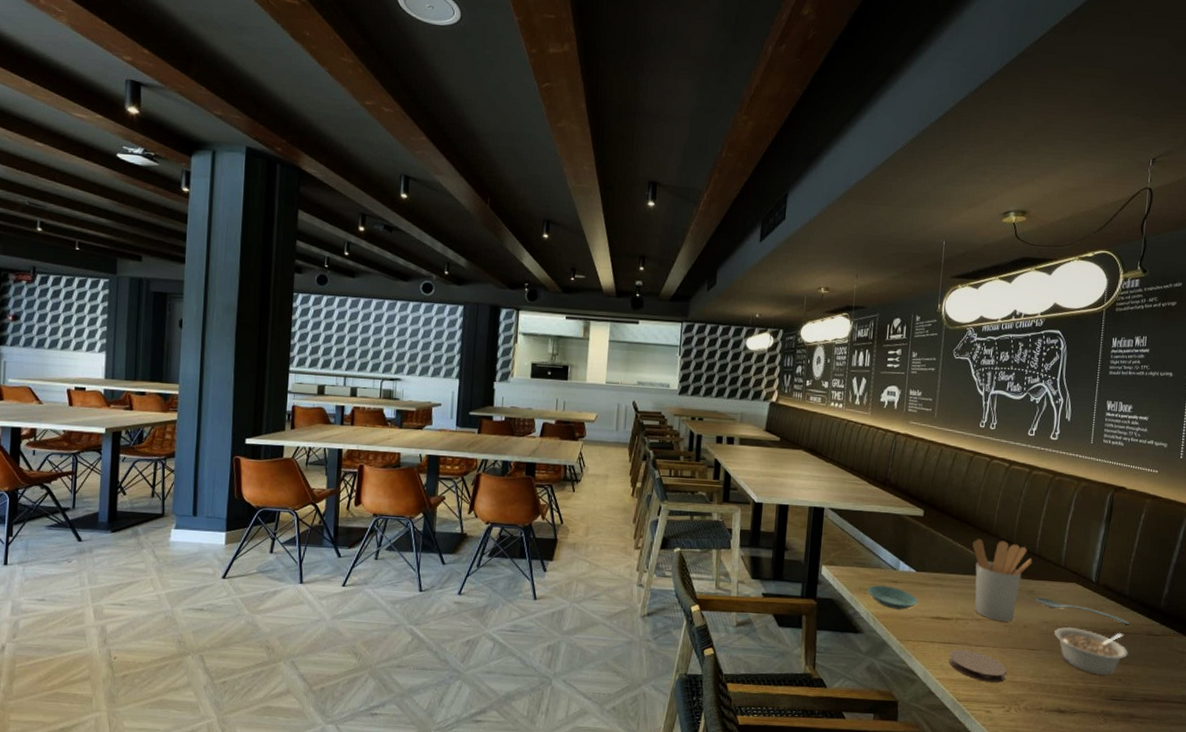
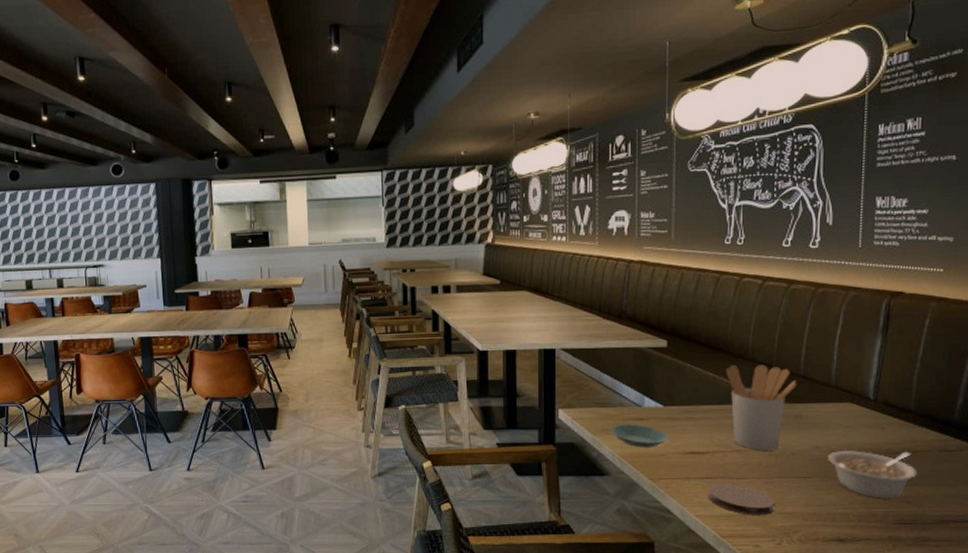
spoon: present [1035,597,1130,624] -> none [803,421,918,442]

